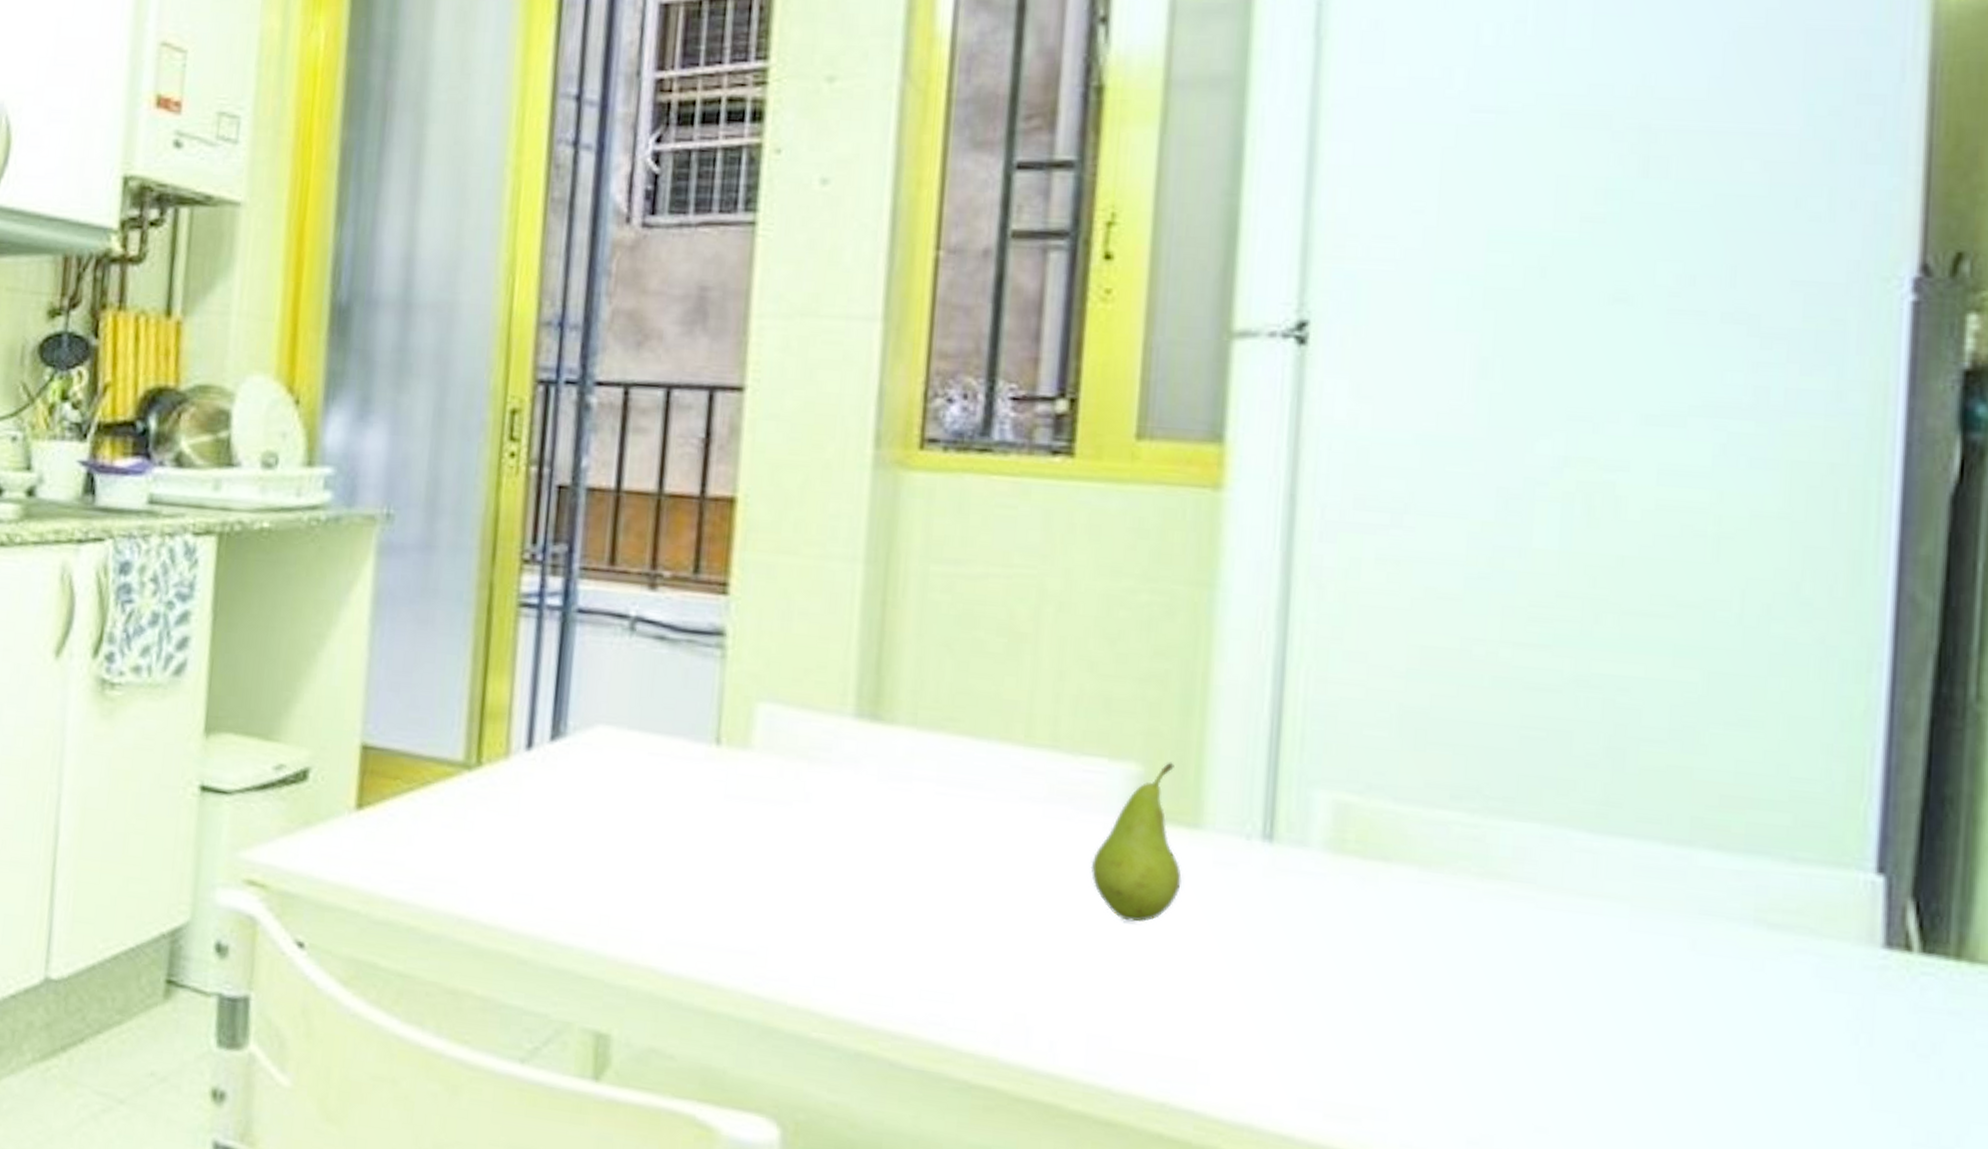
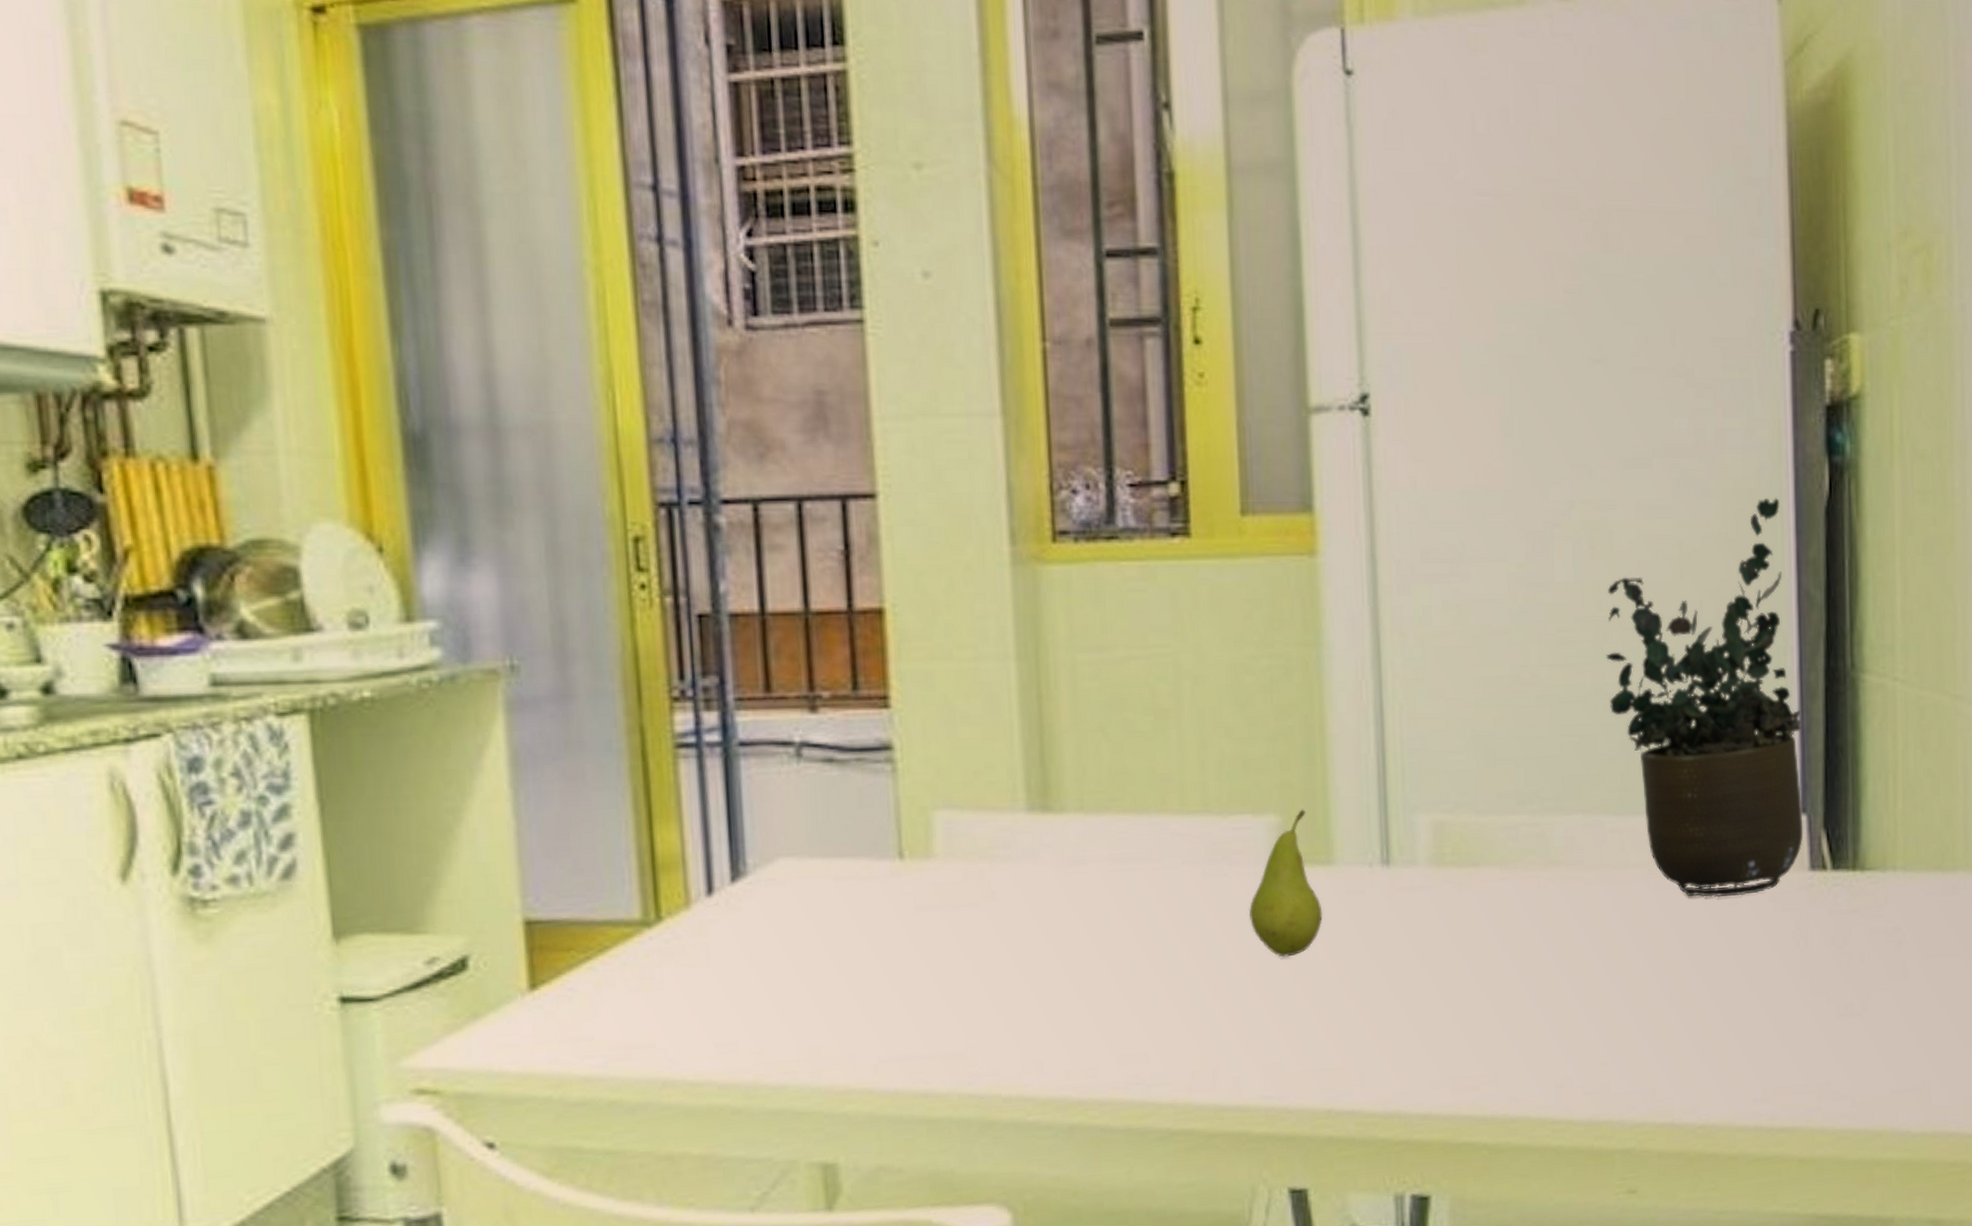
potted plant: none [1595,476,1889,963] -> present [1606,497,1803,898]

